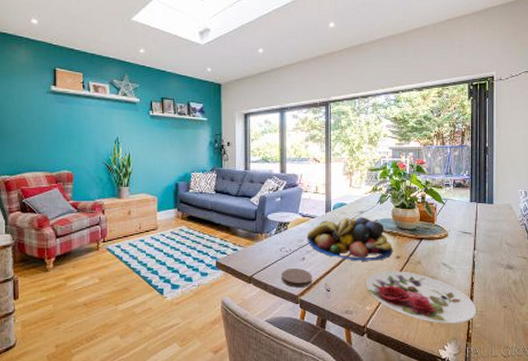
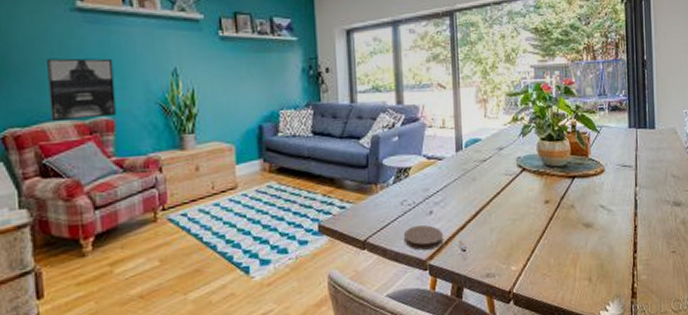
wall art: none [29,127,75,172] -> present [47,58,117,121]
fruit bowl: present [307,216,393,261] -> none [433,154,540,211]
plate: present [366,271,477,324] -> none [510,218,642,280]

